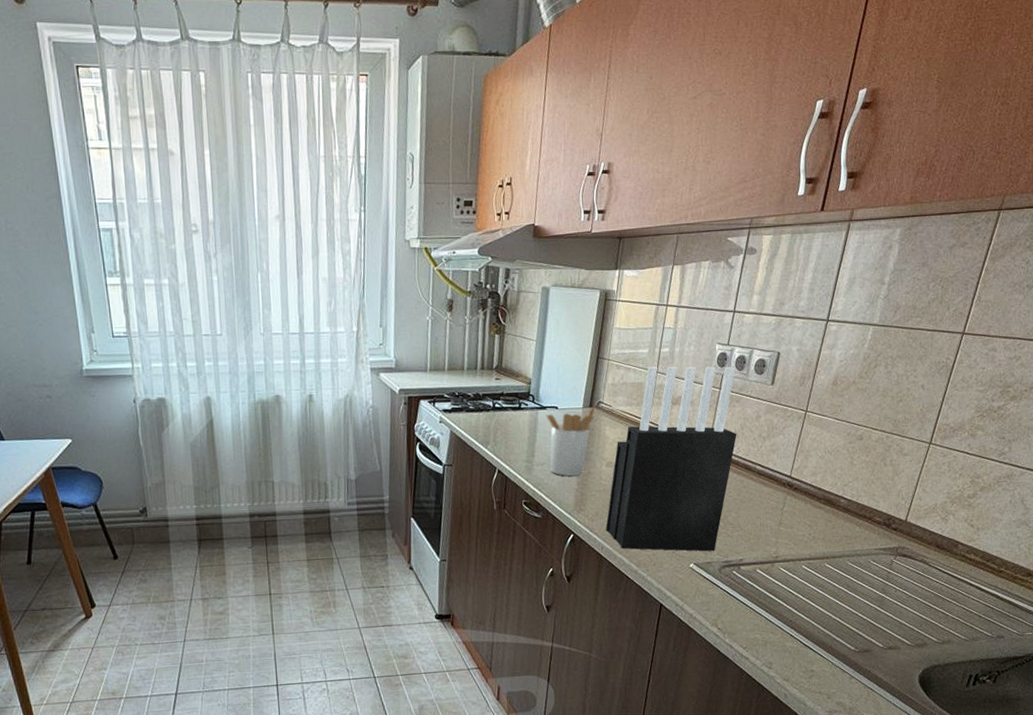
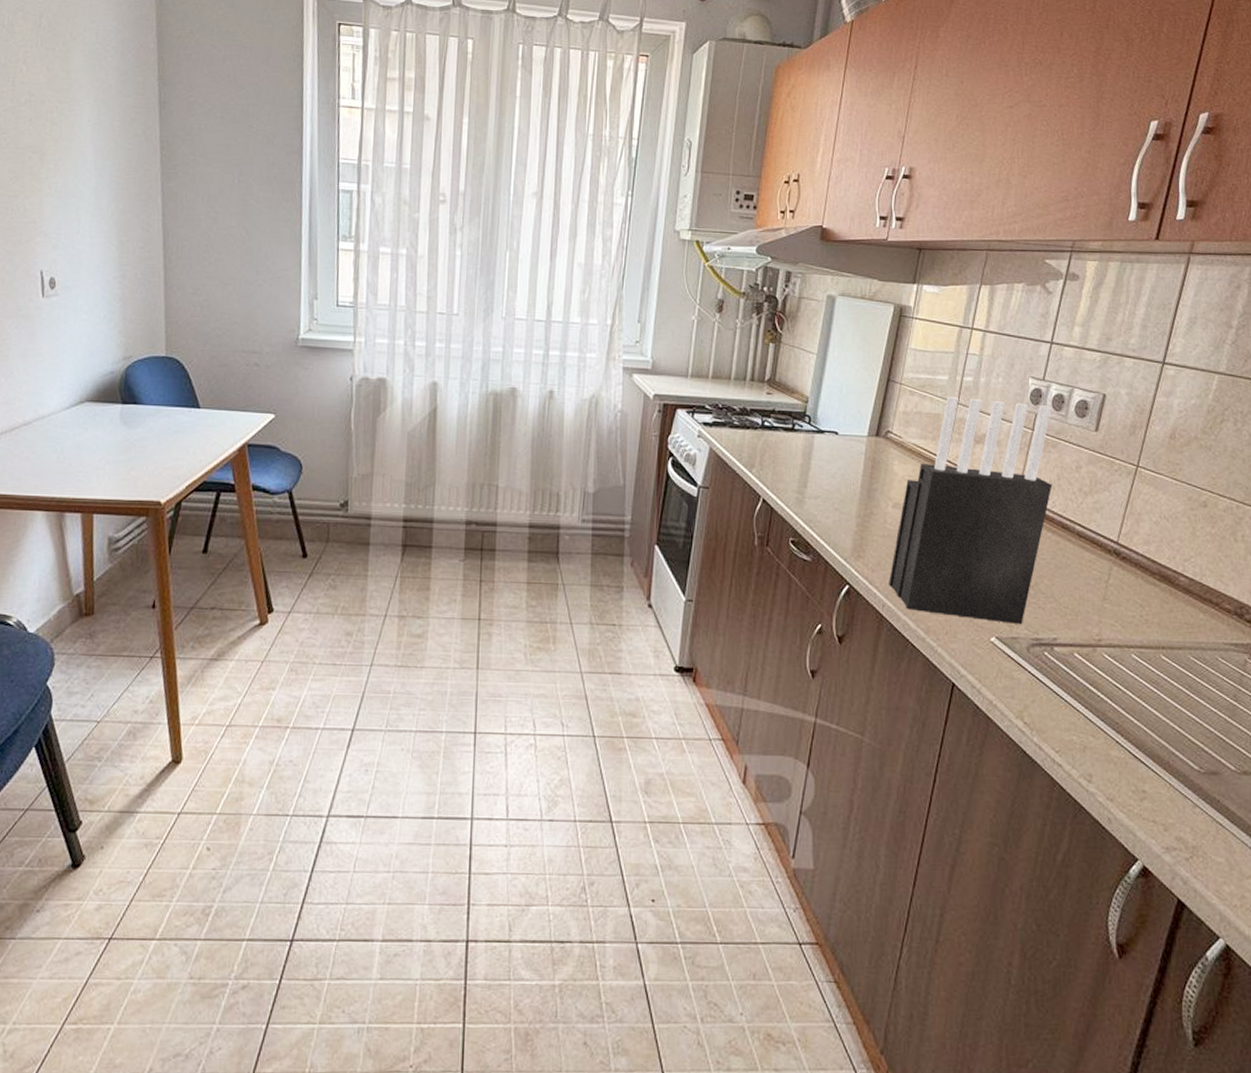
utensil holder: present [545,406,596,476] -> none [823,436,883,515]

